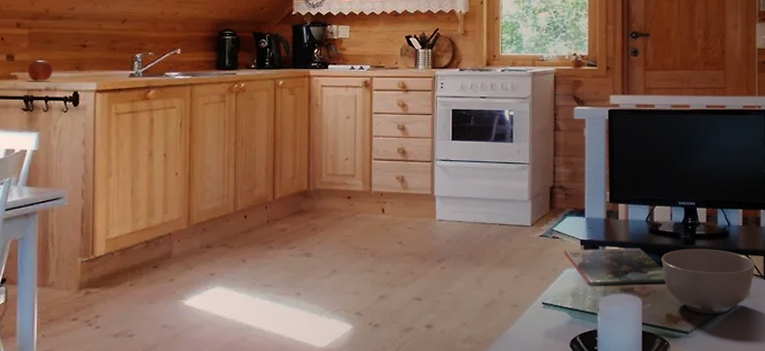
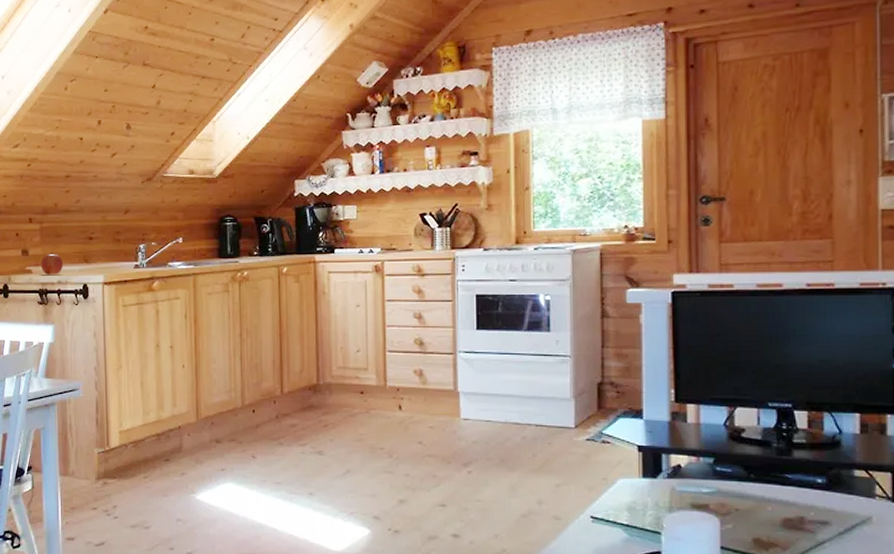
magazine: present [563,247,665,285] -> none [616,456,751,500]
bowl: present [661,249,756,314] -> none [745,460,880,542]

